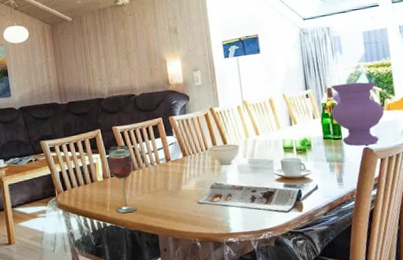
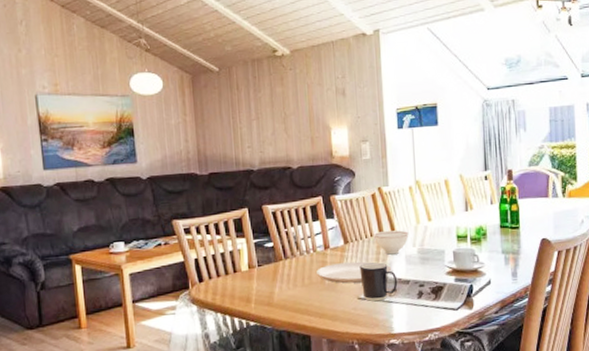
wineglass: present [107,145,137,214] -> none [255,228,287,310]
plate: none [160,171,226,190] -> present [317,261,392,284]
mug: none [197,172,232,206] -> present [359,262,398,302]
vase: present [330,81,384,146] -> none [510,164,565,237]

